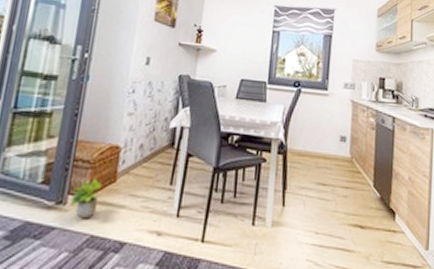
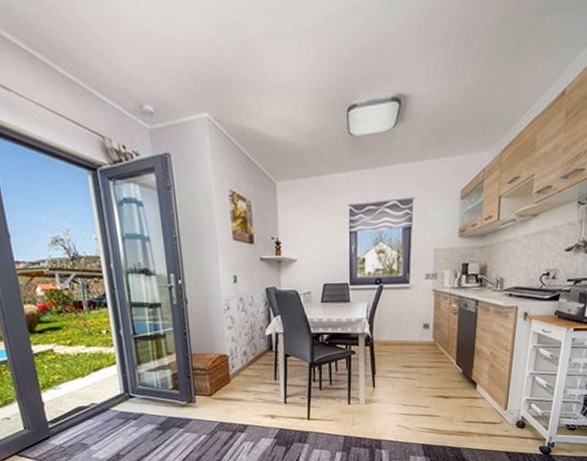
potted plant: present [71,178,103,219] -> none [197,382,220,412]

